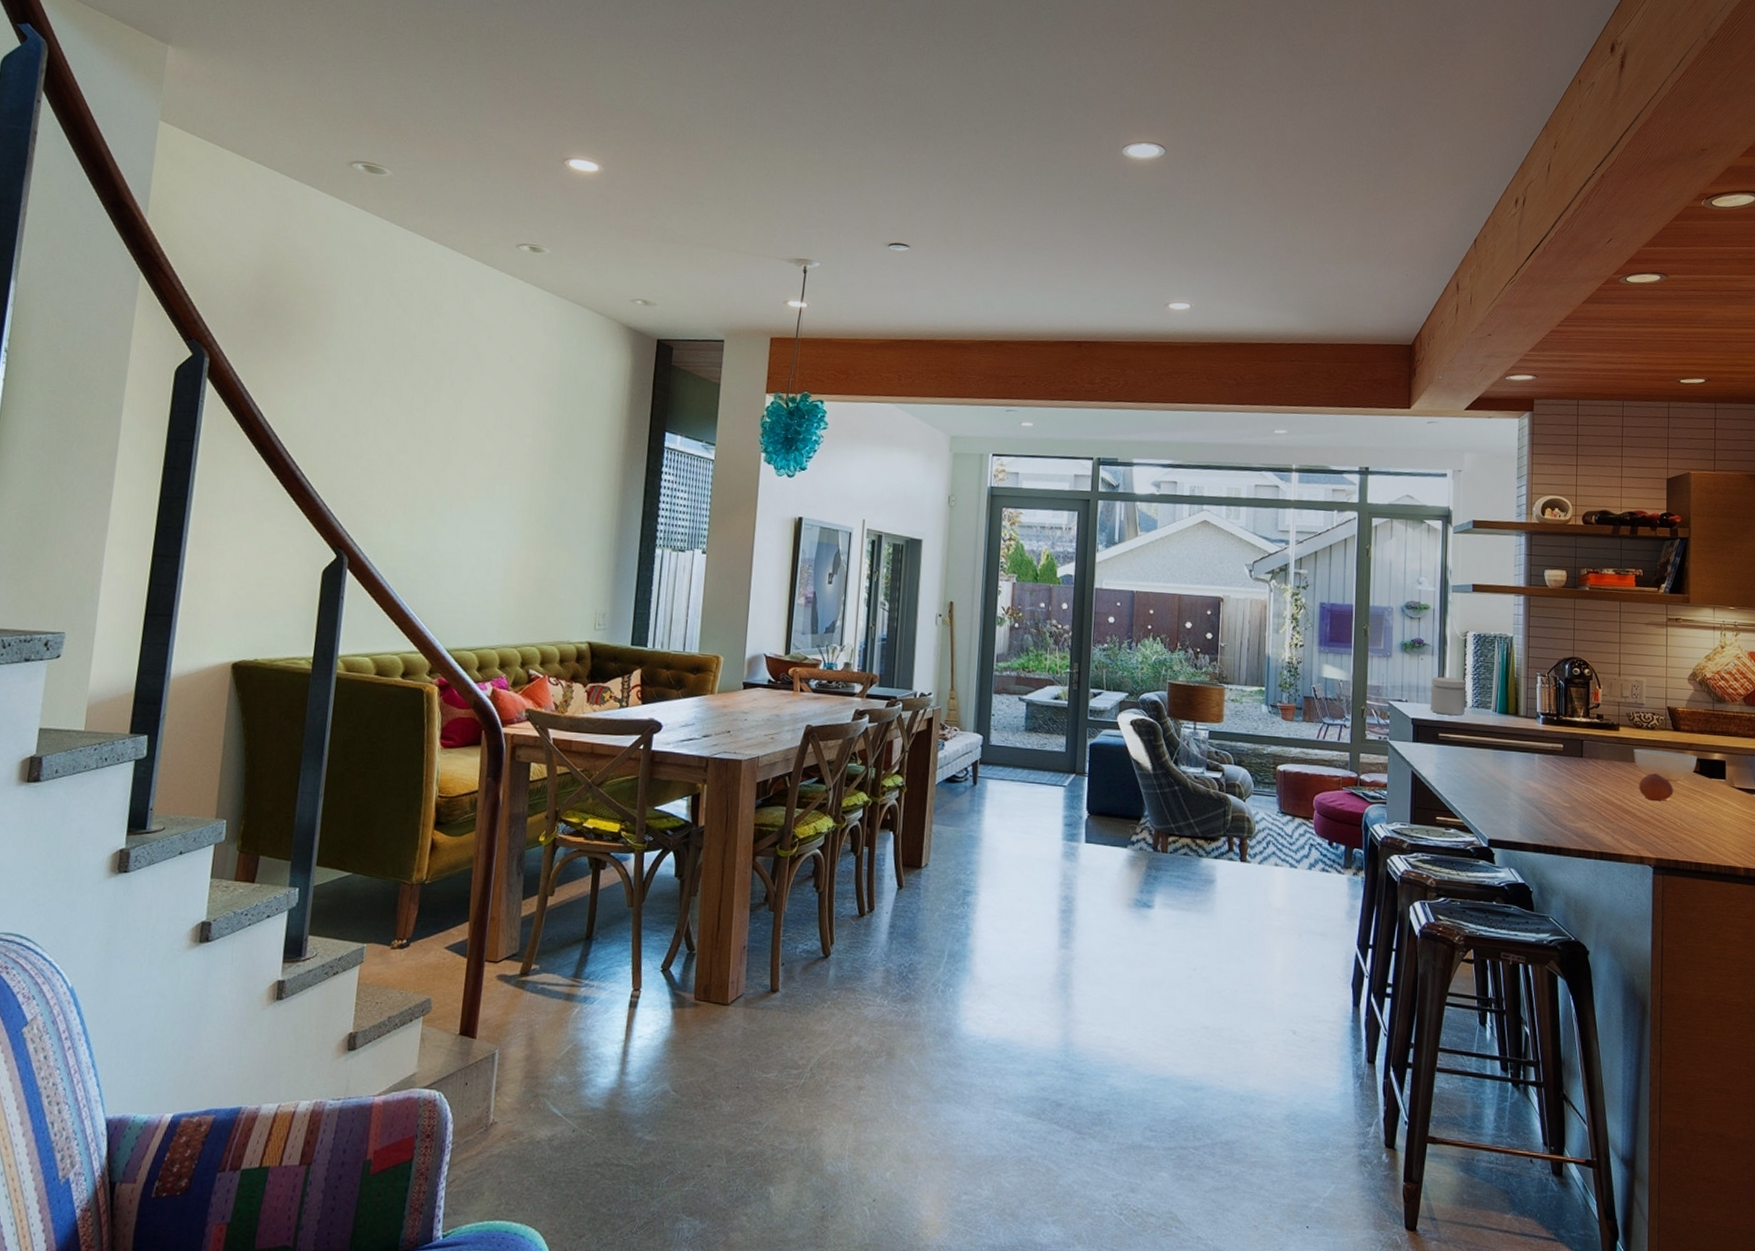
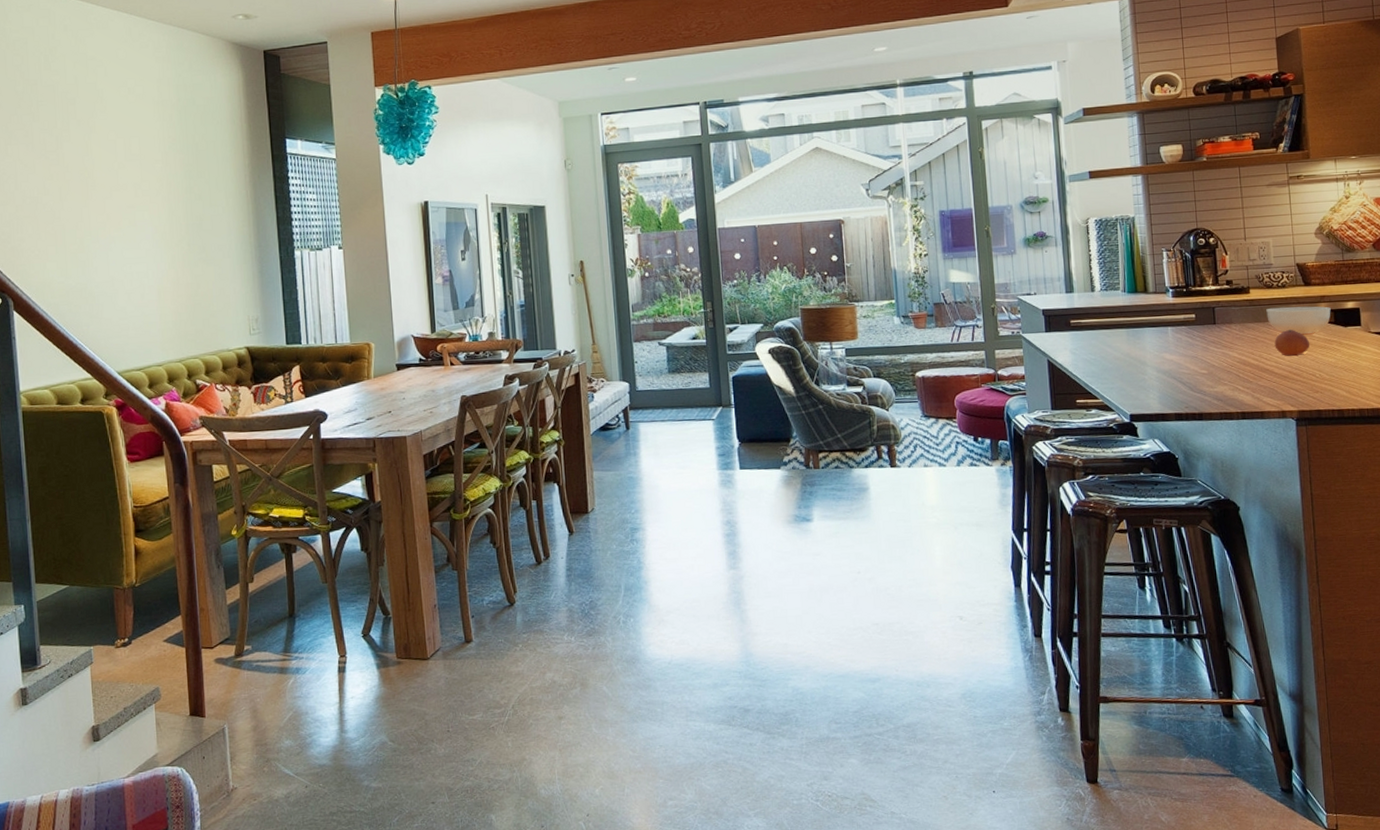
jar: present [1430,676,1466,716] -> none [1058,264,1094,302]

